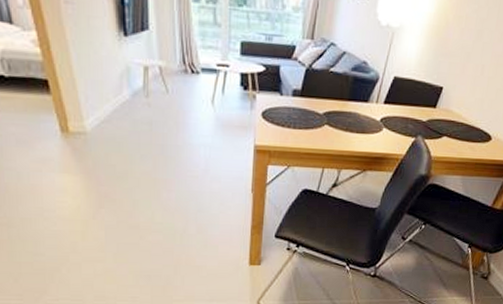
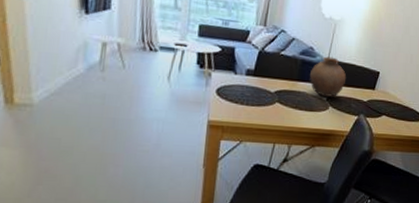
pottery: none [362,71,404,117] -> present [310,56,347,97]

